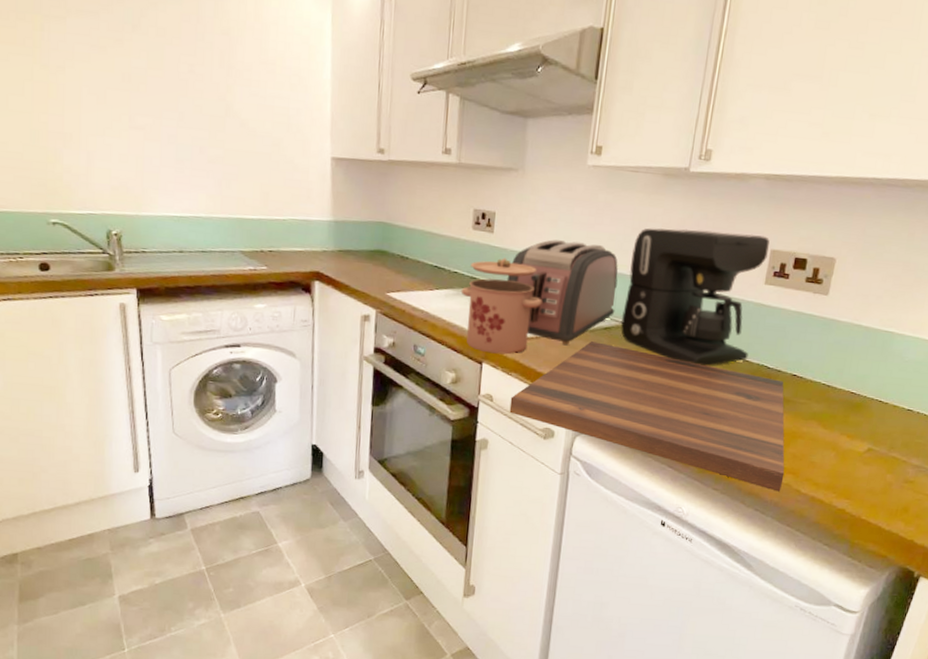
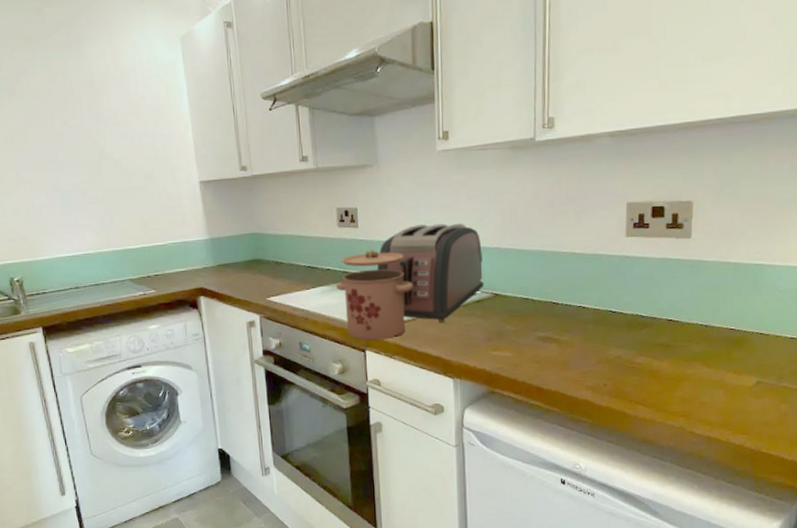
cutting board: present [509,341,785,492] -> none [397,315,676,436]
coffee maker: present [621,228,770,366] -> none [491,191,624,324]

